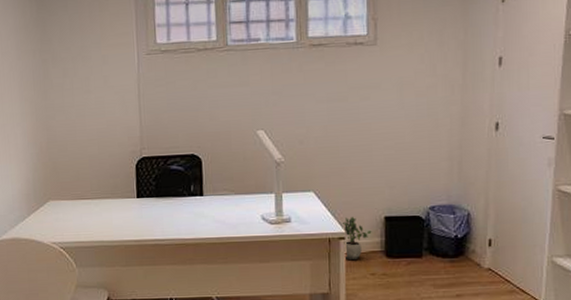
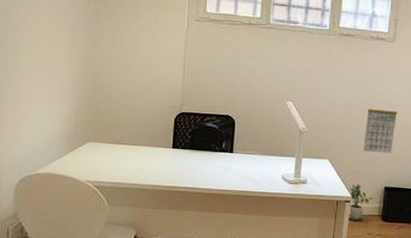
calendar: none [352,125,390,178] -> present [363,109,397,154]

